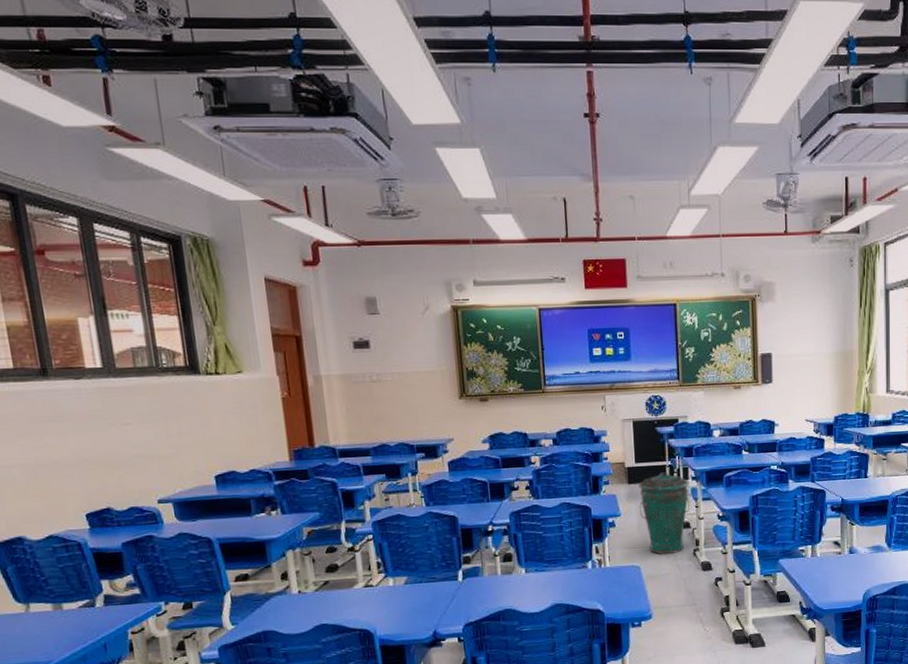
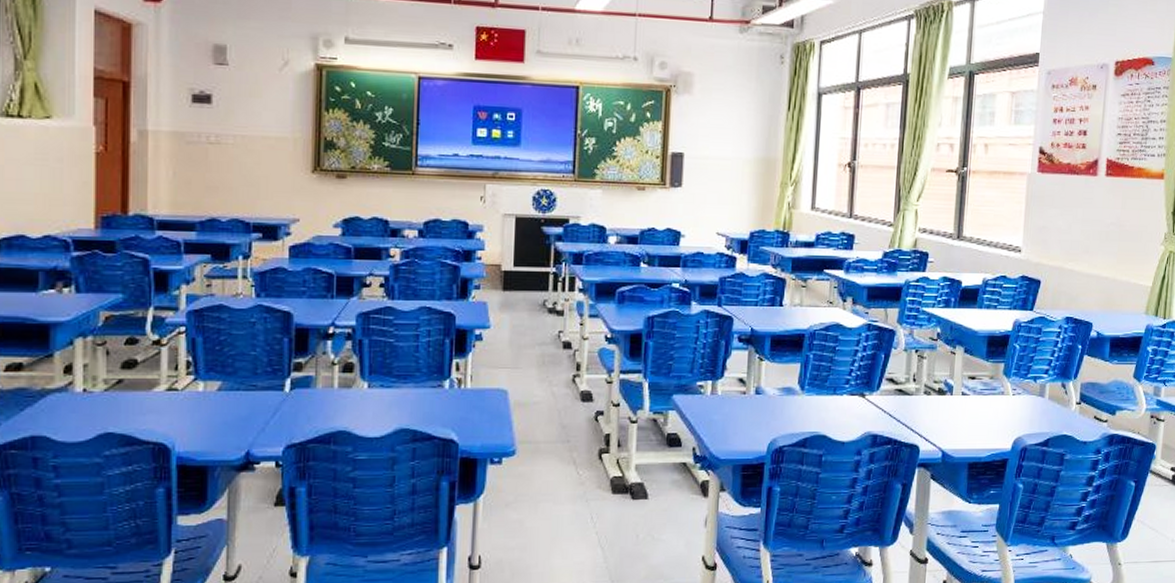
trash can: present [639,472,690,554] -> none [514,280,575,378]

